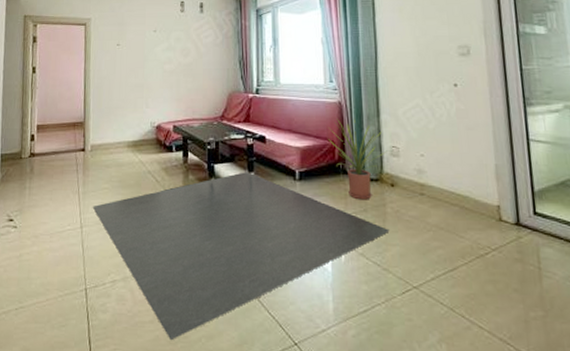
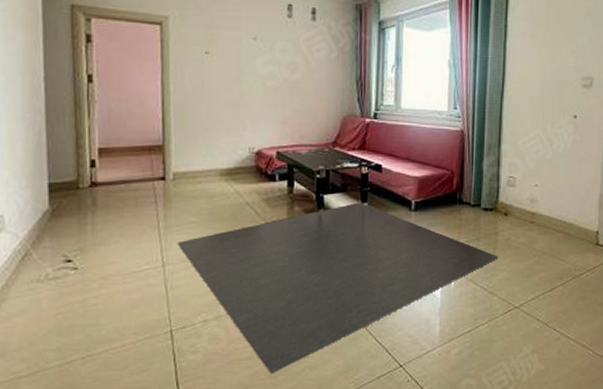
house plant: present [328,118,387,200] -> none [447,147,504,229]

